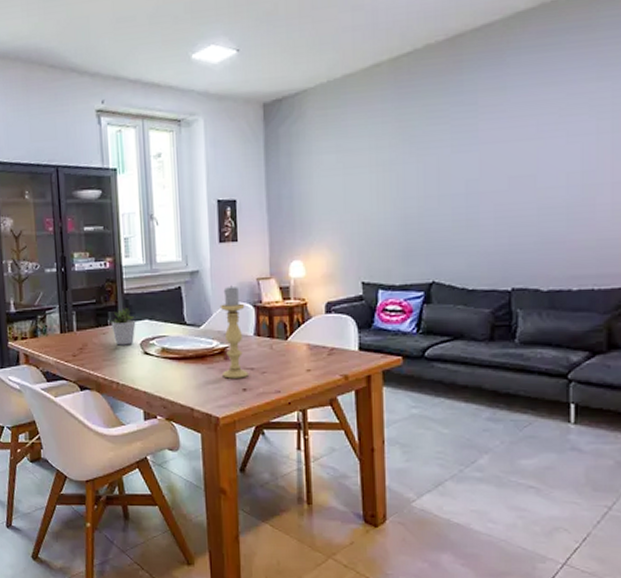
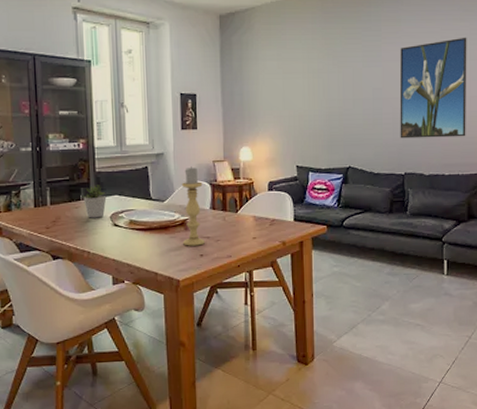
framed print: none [504,101,608,244] -> present [399,37,467,139]

